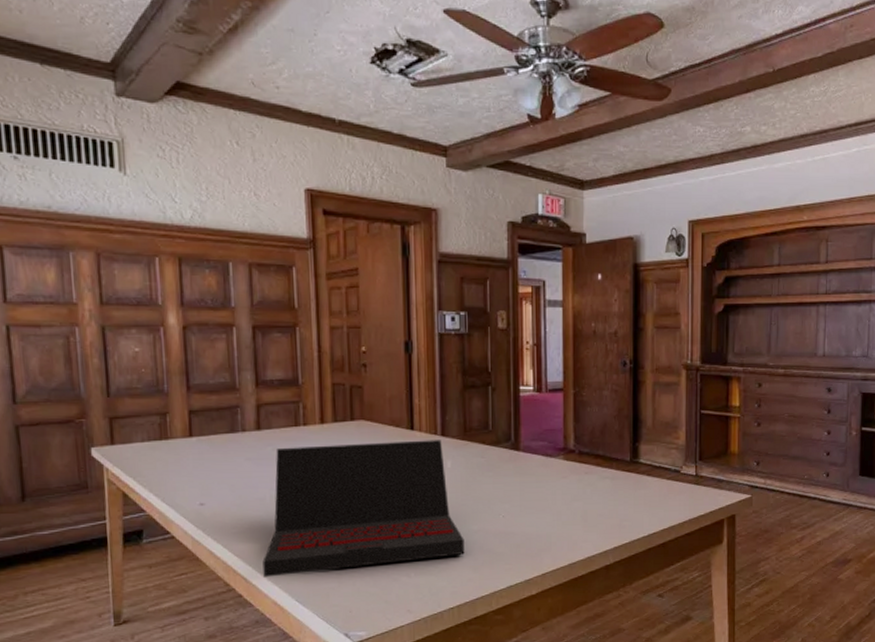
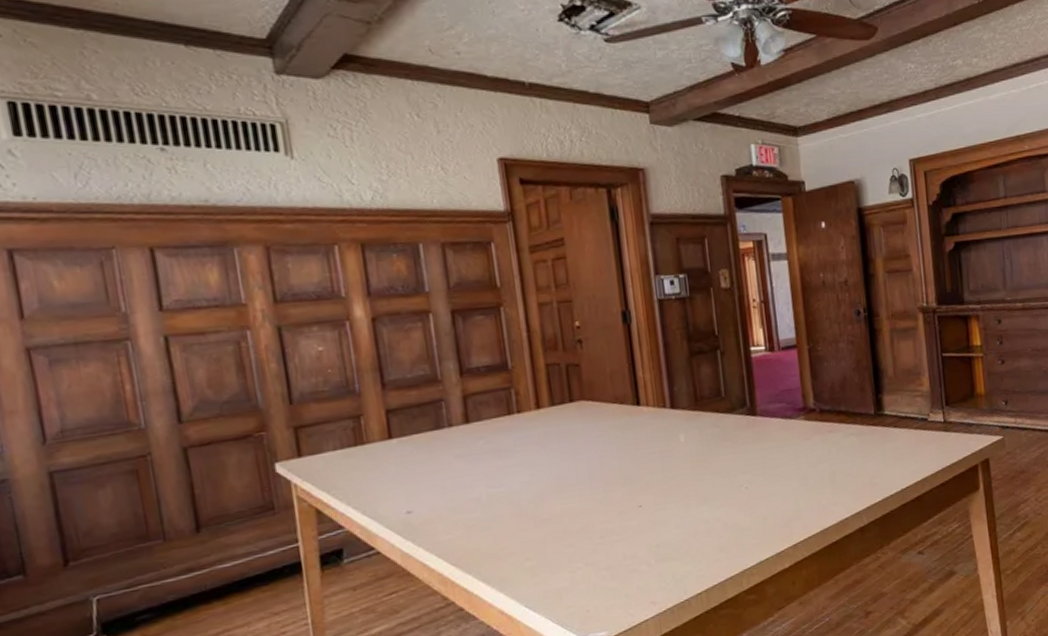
laptop: present [262,440,465,578] -> none [483,413,708,586]

